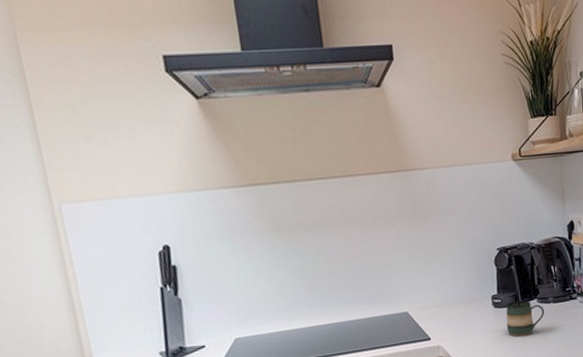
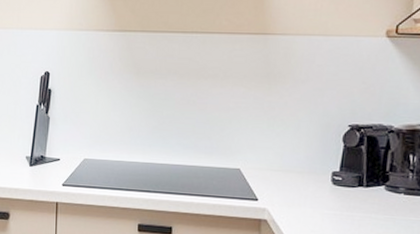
mug: present [506,300,545,337] -> none [342,182,392,221]

